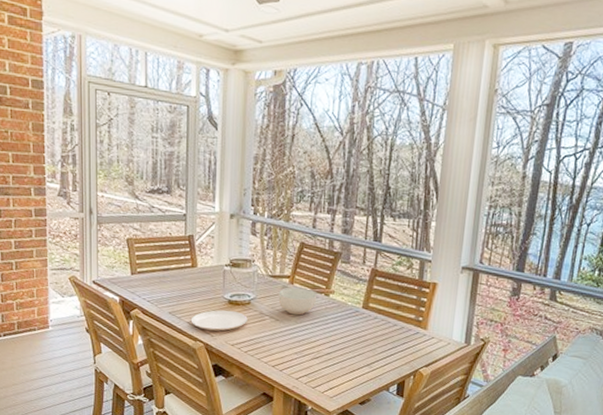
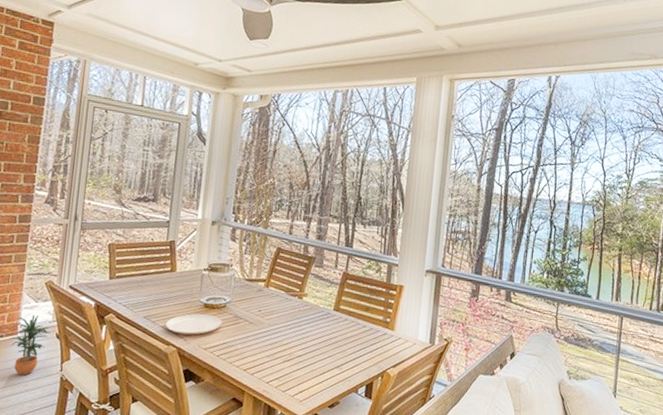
potted plant: none [43,308,80,367] -> present [11,314,51,376]
bowl: present [278,287,318,316] -> none [253,290,291,318]

